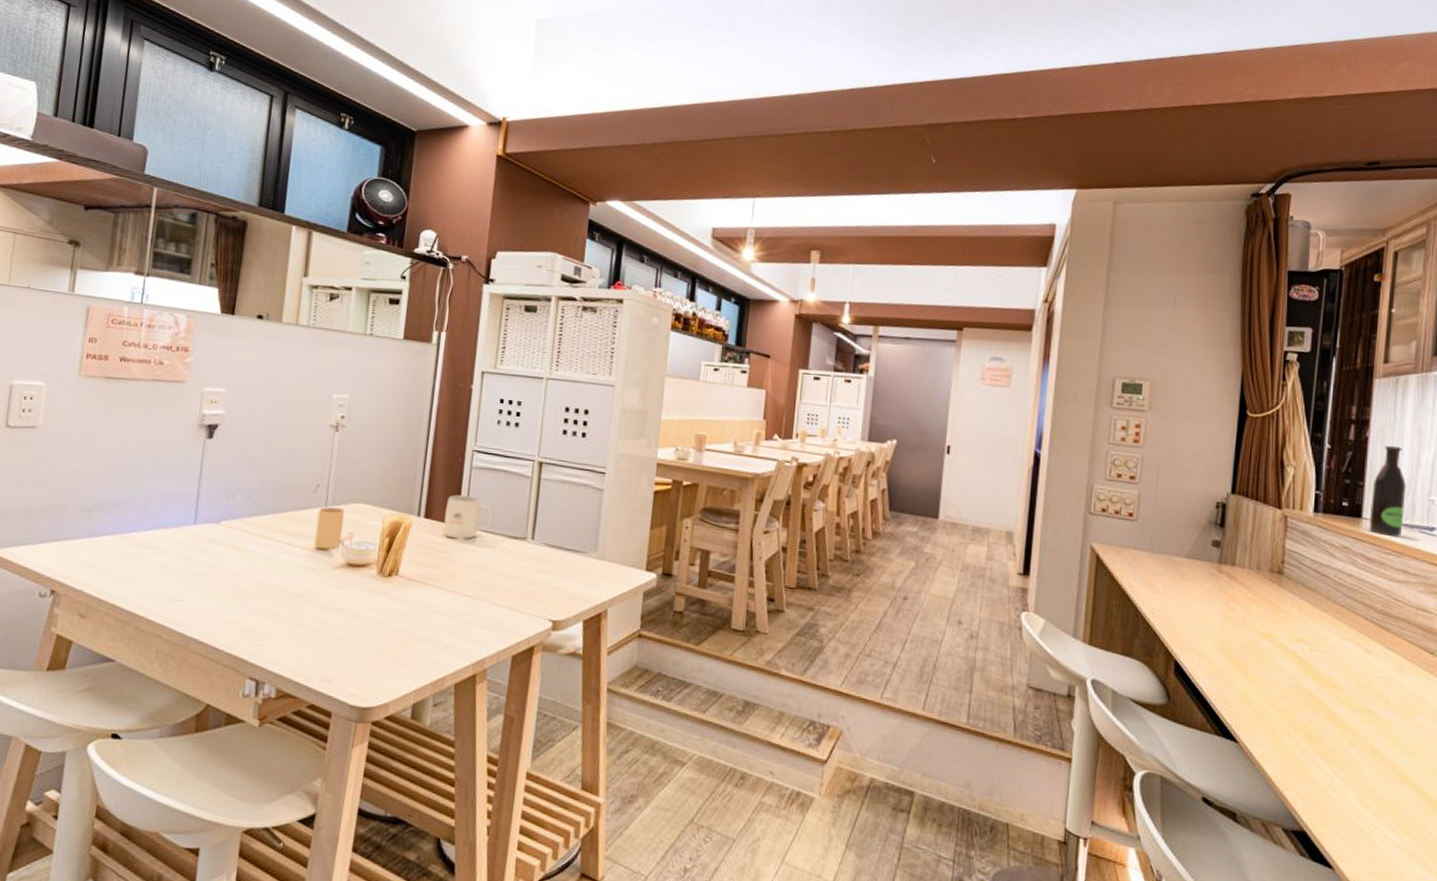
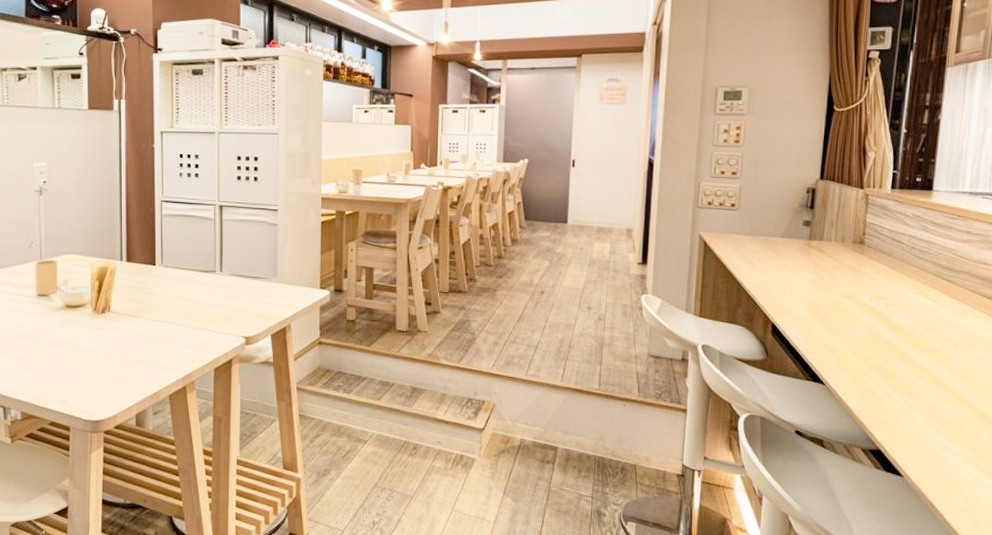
mug: present [443,495,493,540] -> none [143,240,185,277]
bottle: present [1369,446,1406,538] -> none [939,126,972,204]

